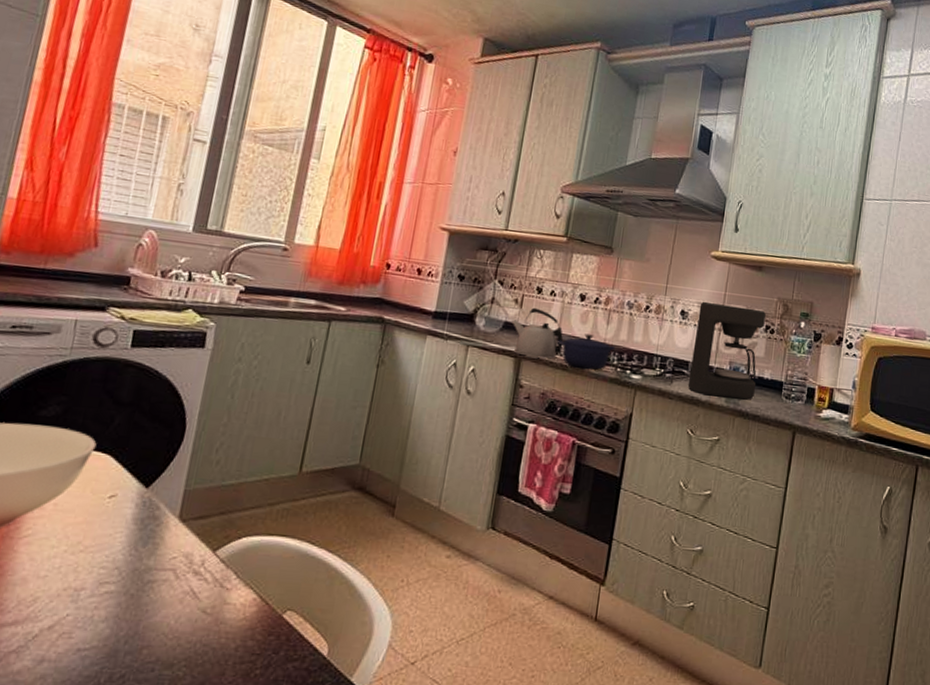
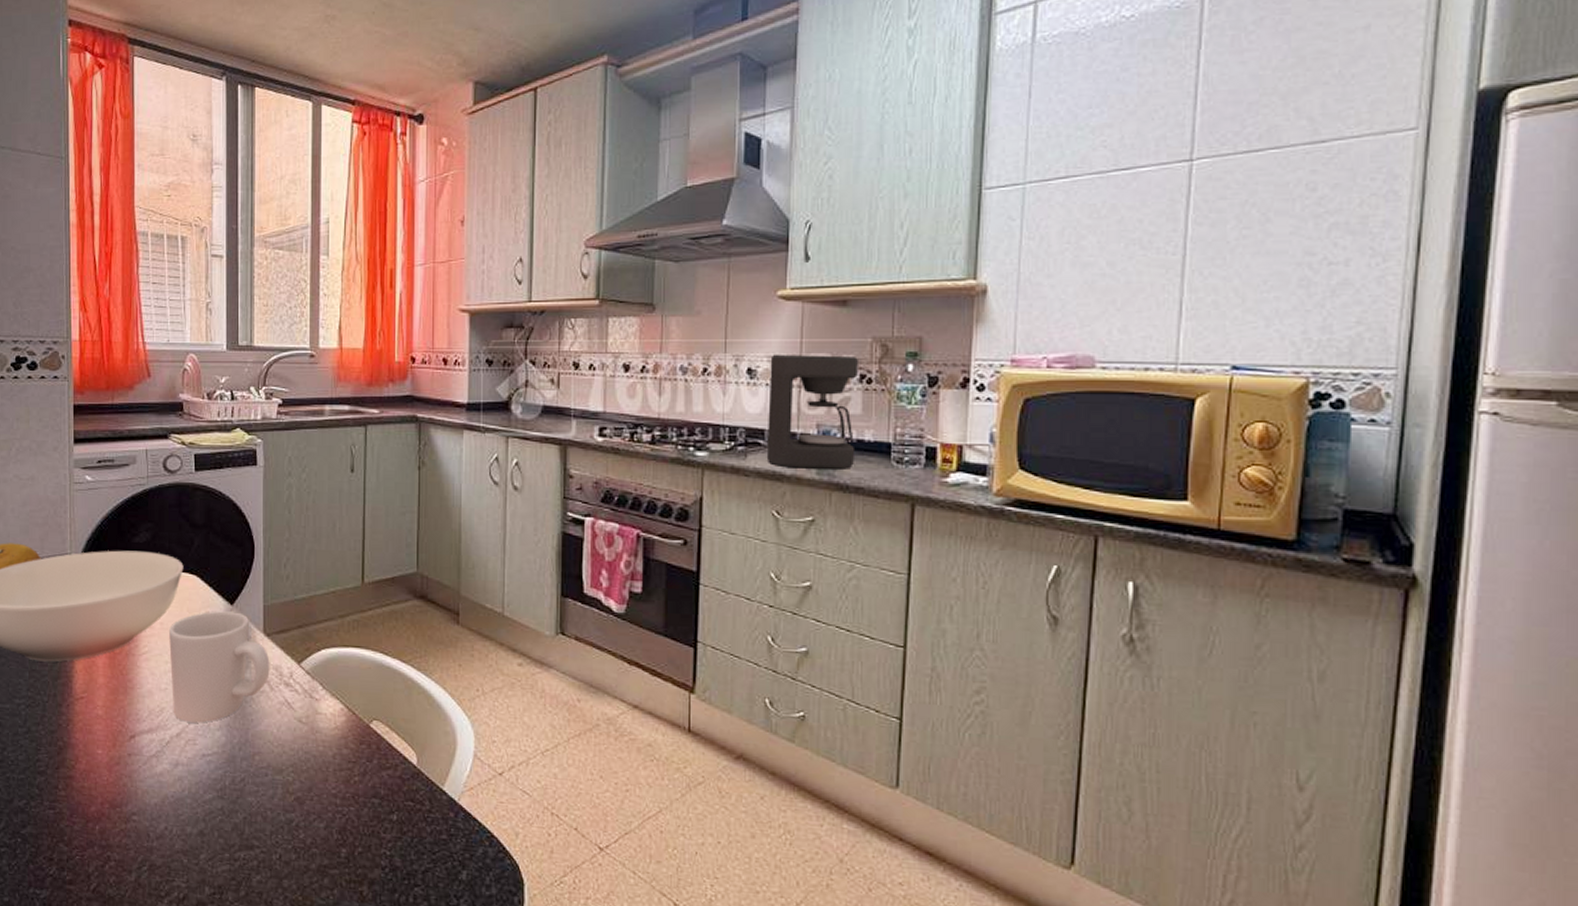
mug: none [49,493,181,614] -> present [169,611,270,723]
kettle: present [512,307,563,359] -> none [551,386,611,444]
cooking pot: present [558,333,615,370] -> none [605,409,672,451]

